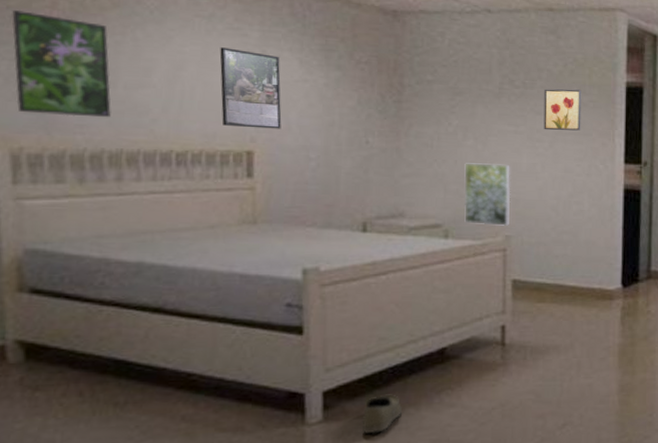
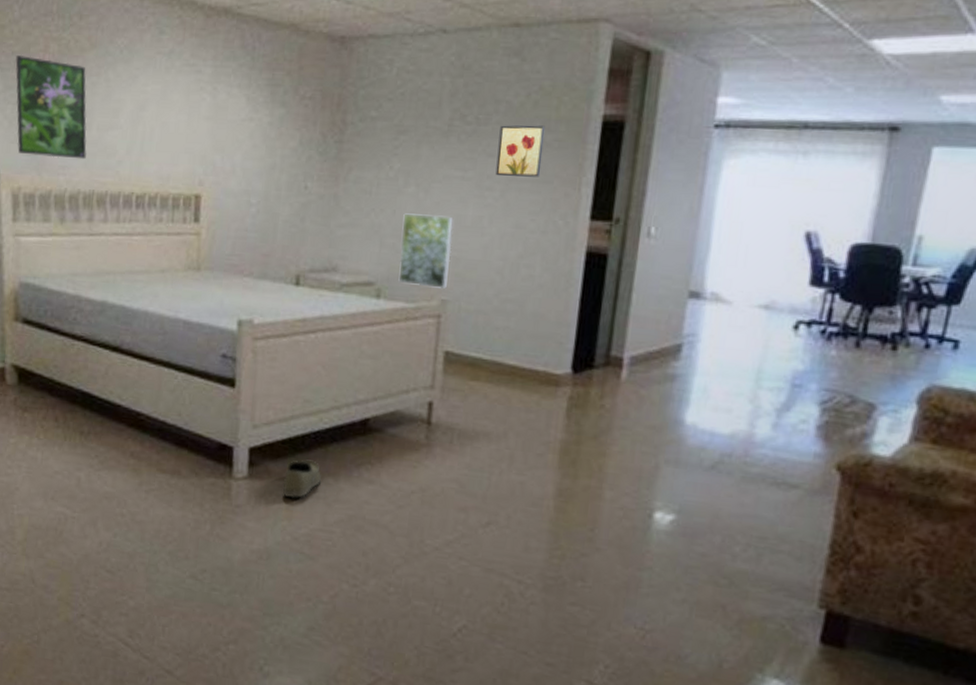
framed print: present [219,47,282,129] -> none [175,85,229,172]

